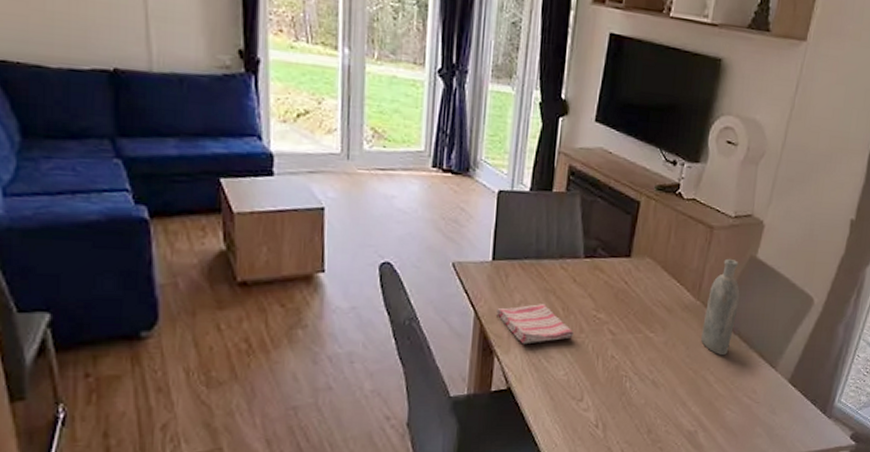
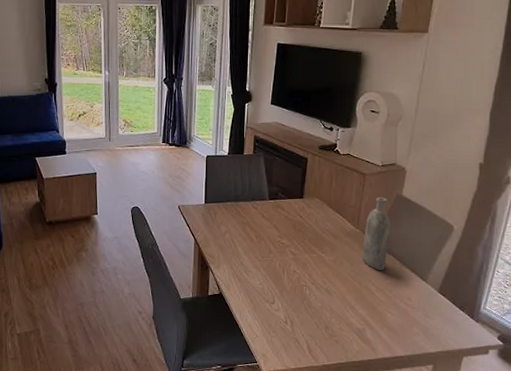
dish towel: present [497,304,574,345] -> none [209,233,265,262]

